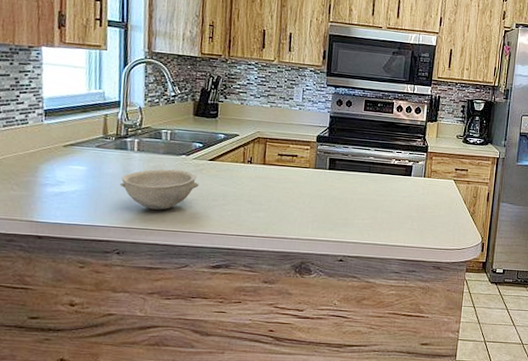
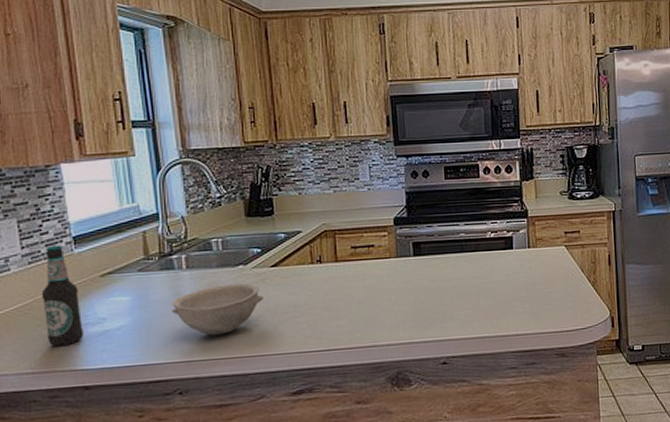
bottle: none [10,114,43,200] -> present [41,245,84,347]

